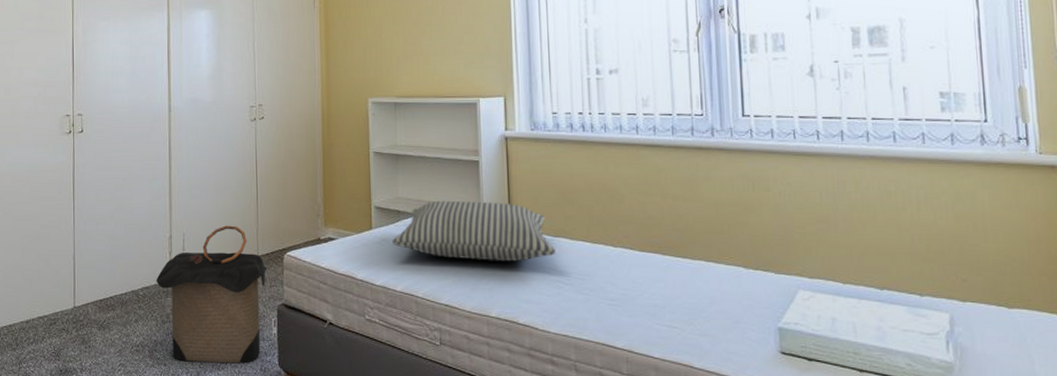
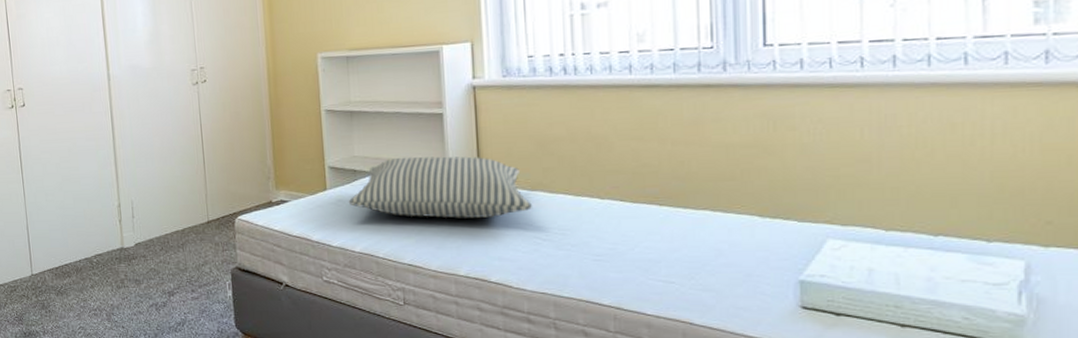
laundry hamper: present [156,225,267,364] -> none [108,191,219,325]

